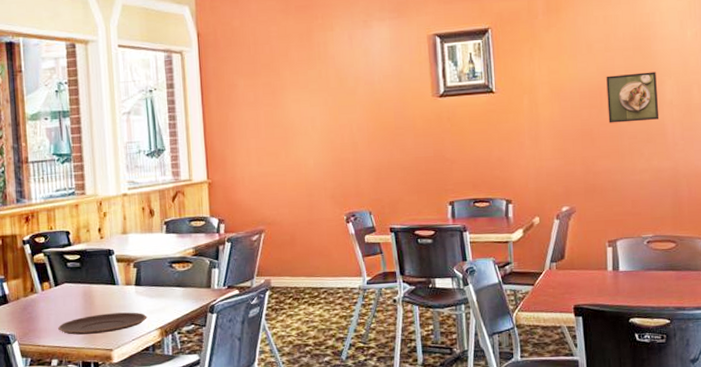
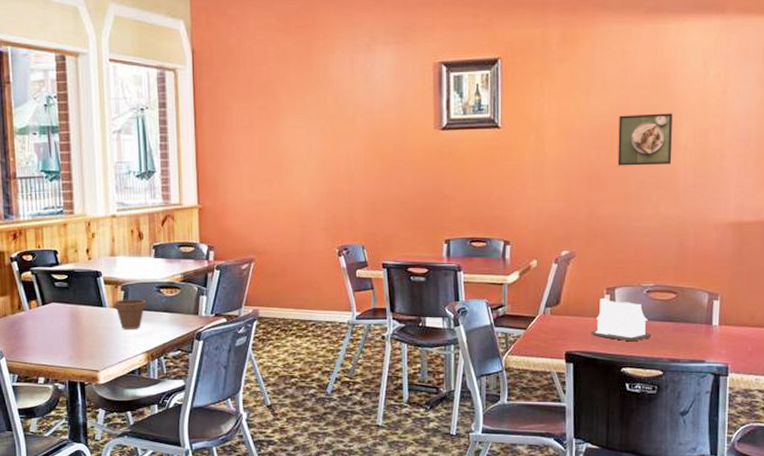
plate: present [58,312,147,335] -> none [45,335,134,354]
flower pot: none [126,275,159,307] -> present [114,299,146,330]
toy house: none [596,250,656,292] -> present [590,297,651,341]

